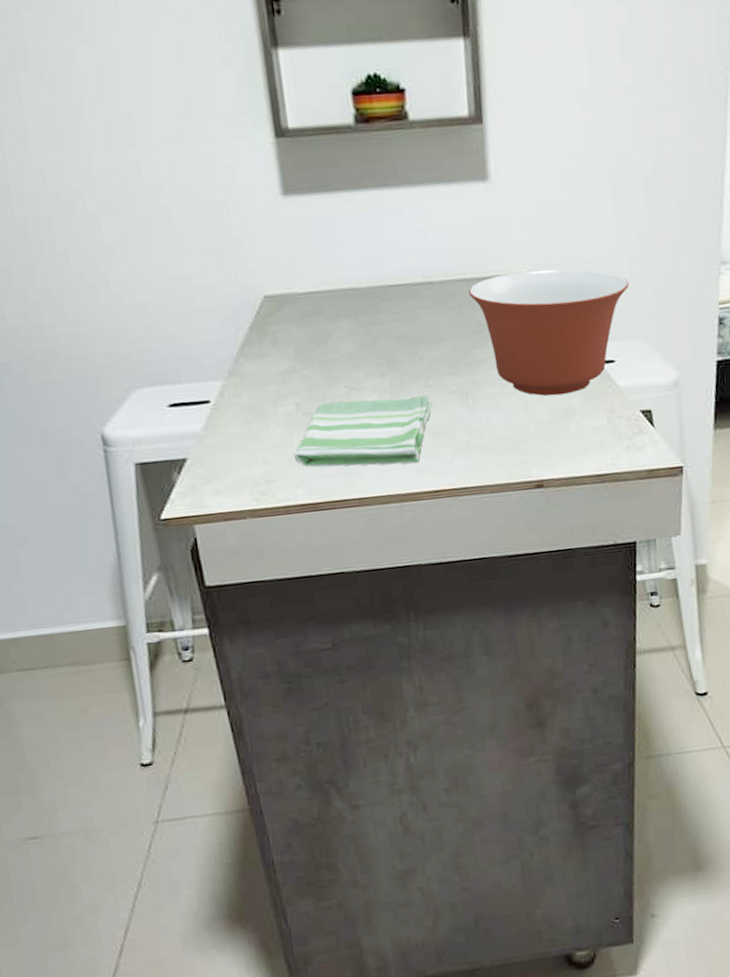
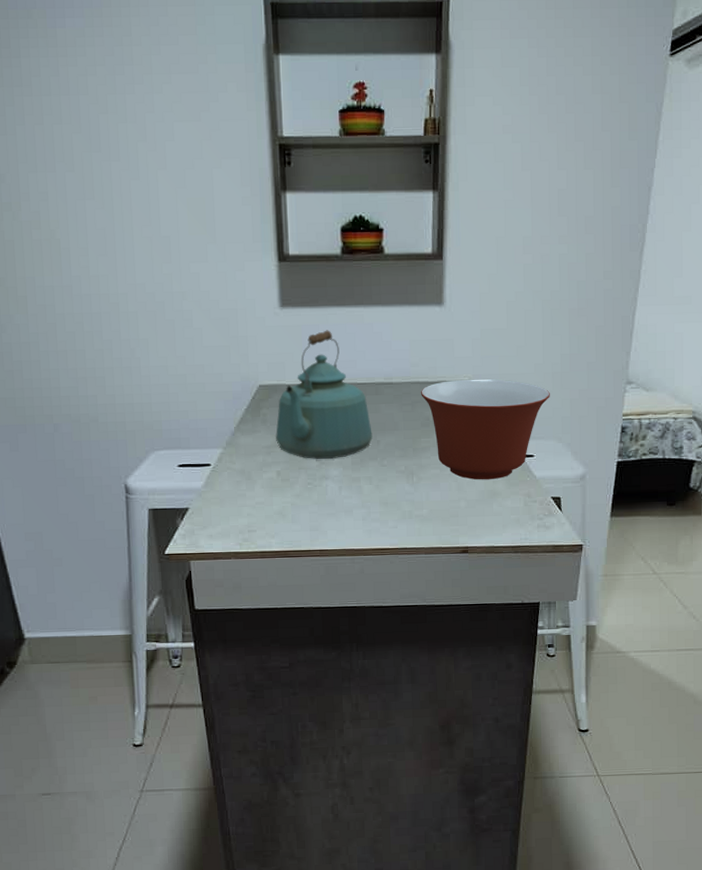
kettle: none [290,220,413,385] -> present [276,330,373,459]
dish towel: present [293,396,432,468] -> none [271,472,384,526]

